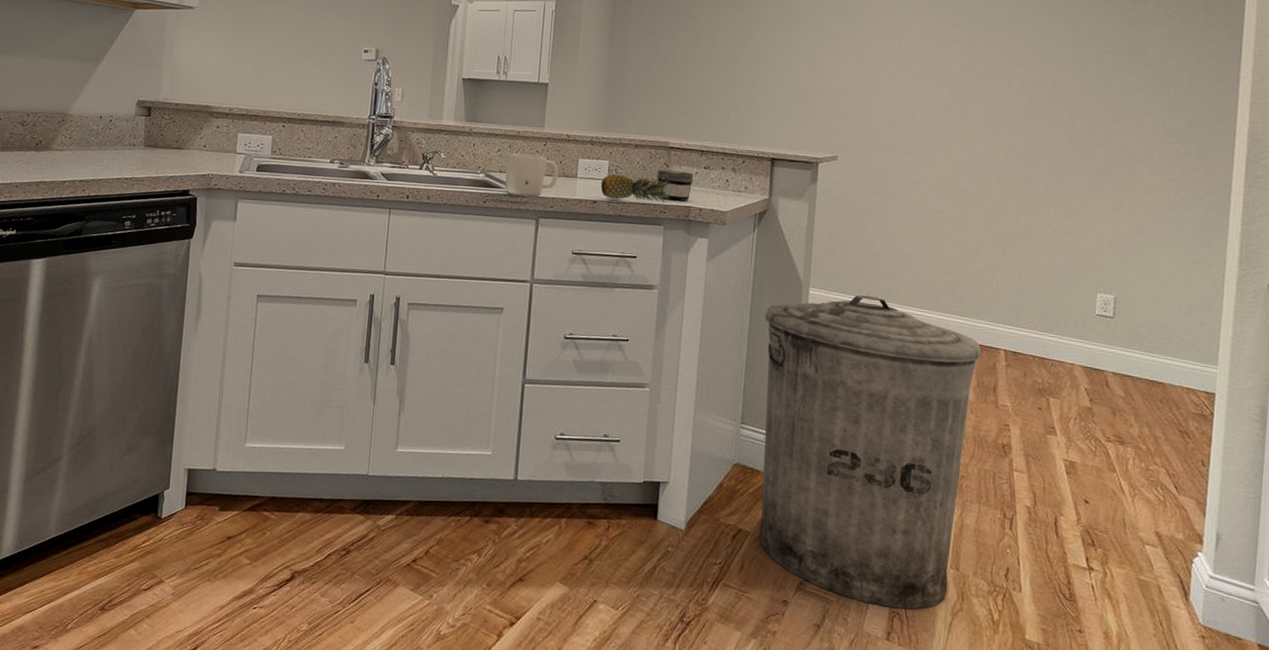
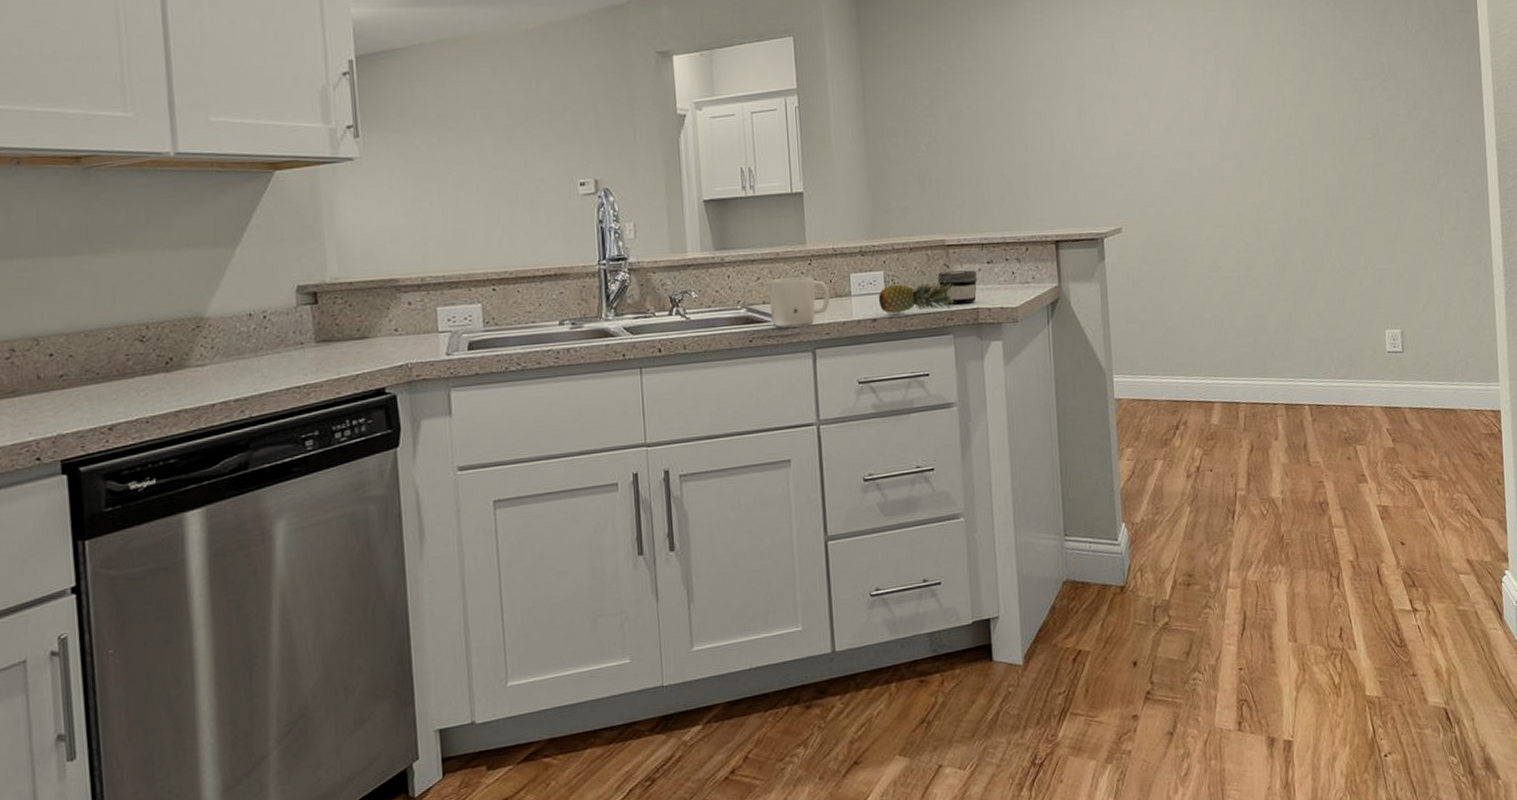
trash can: present [758,295,982,609] -> none [1072,372,1289,698]

